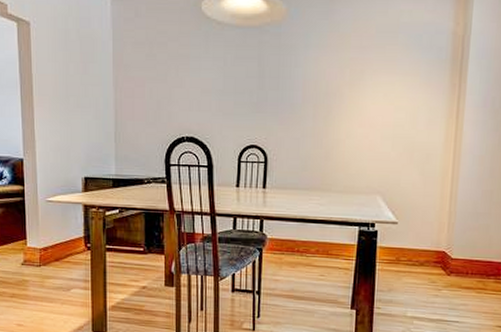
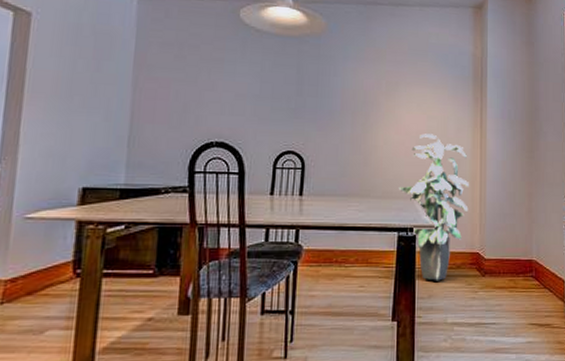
indoor plant: none [360,126,439,276] -> present [398,133,469,281]

